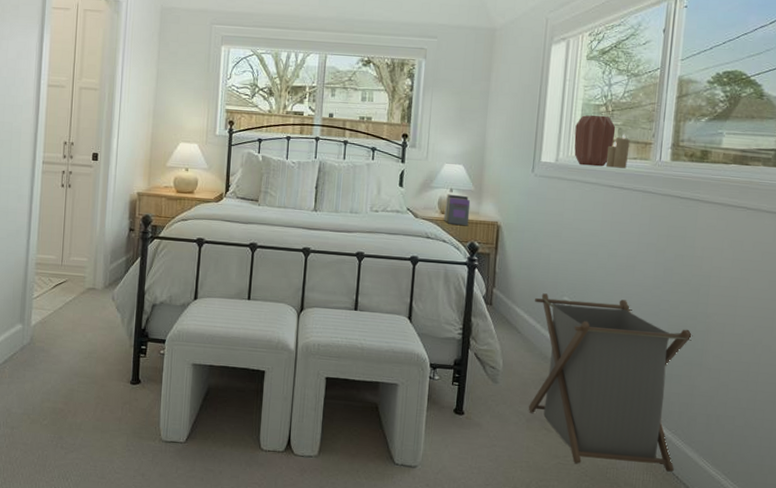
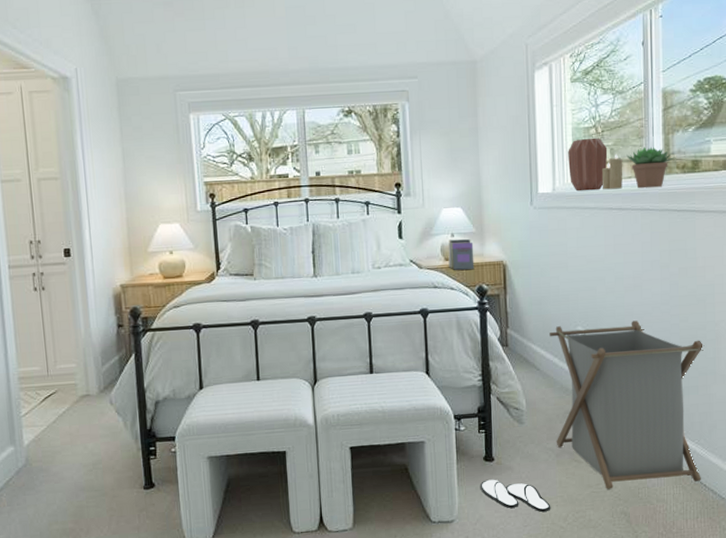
slippers: none [446,432,515,474] -> present [480,479,551,512]
succulent plant: none [634,131,684,173] -> present [626,146,675,189]

